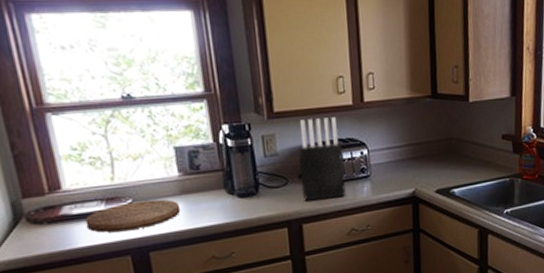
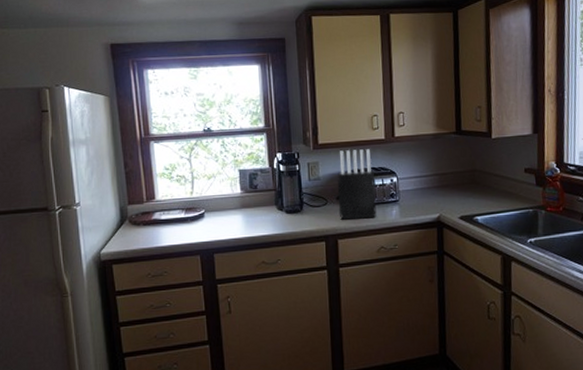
cutting board: present [85,199,181,233] -> none [169,211,240,236]

